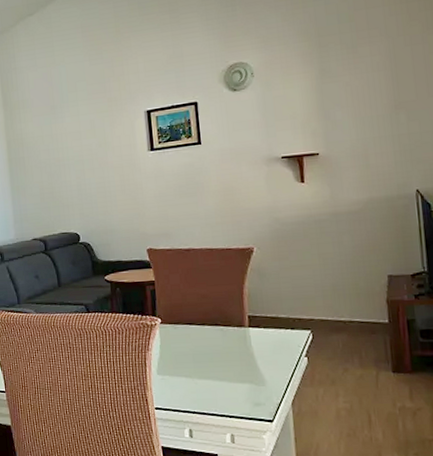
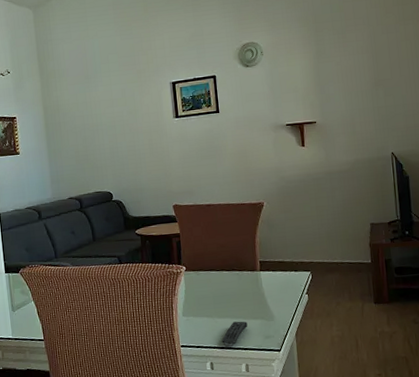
remote control: none [202,384,234,414] -> present [222,321,248,348]

